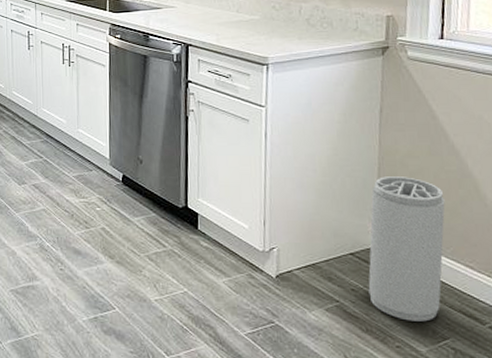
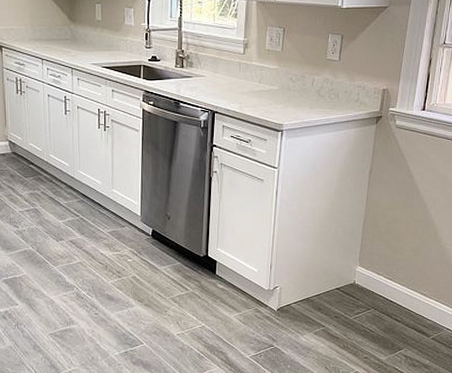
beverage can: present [368,176,445,322] -> none [348,225,411,338]

